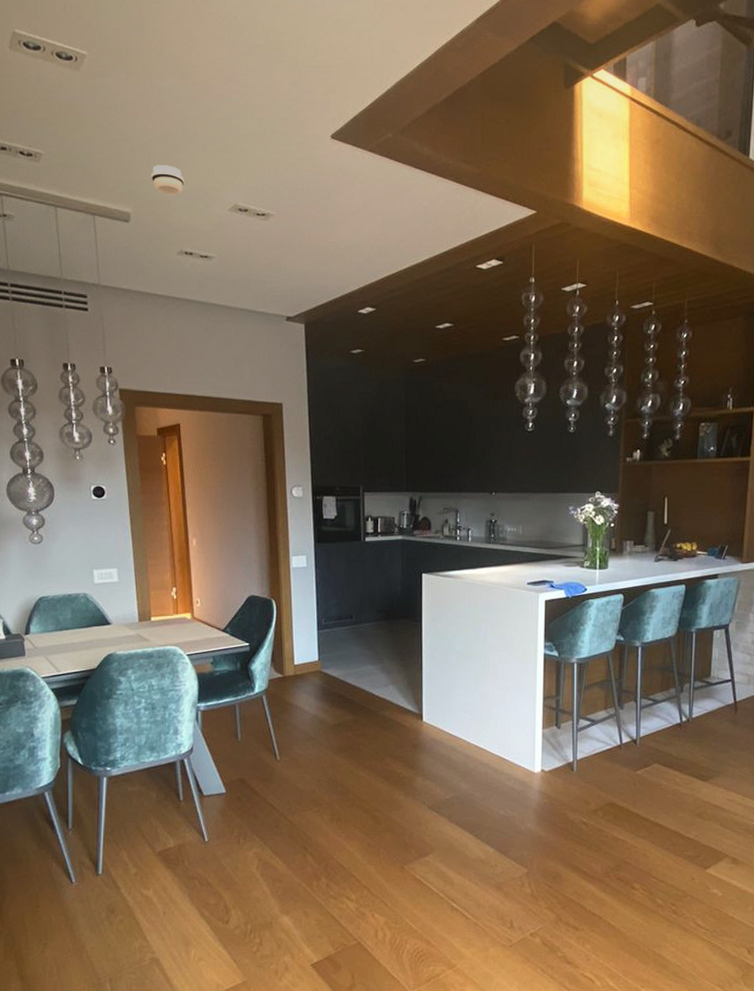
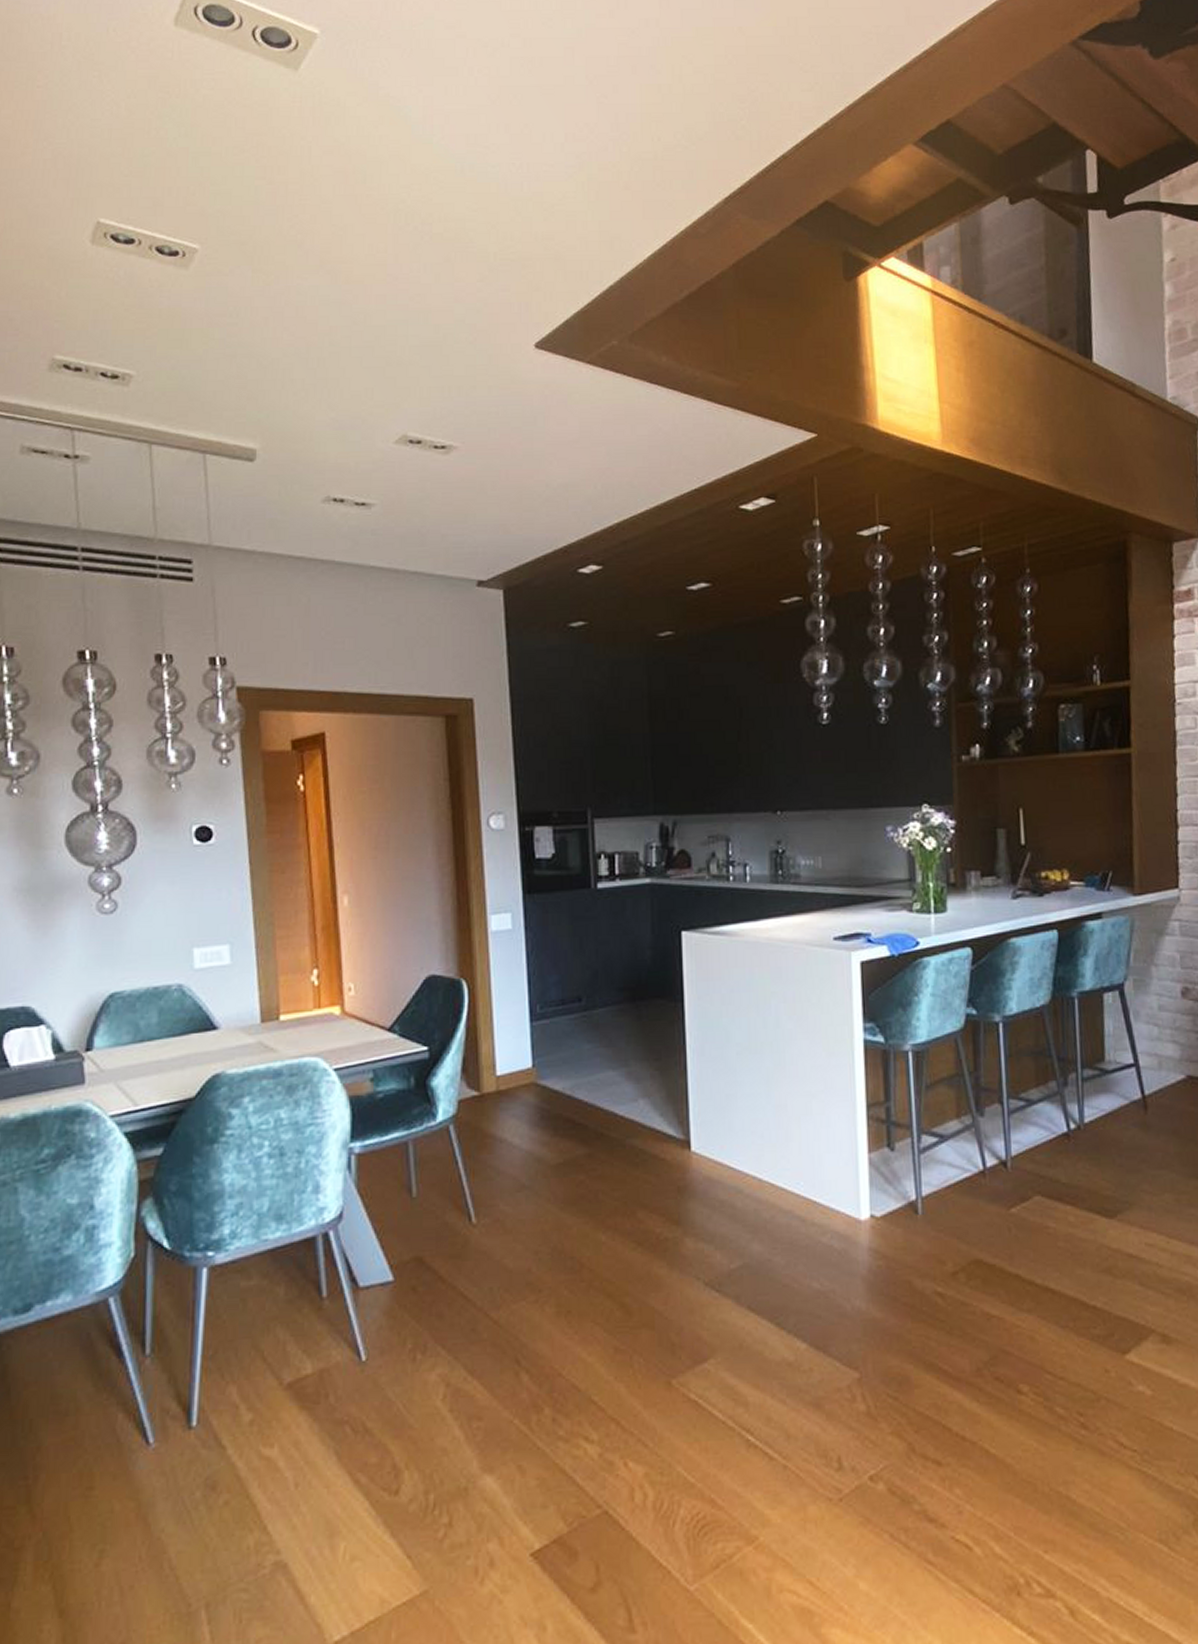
smoke detector: present [151,165,185,195] -> none [286,386,333,424]

